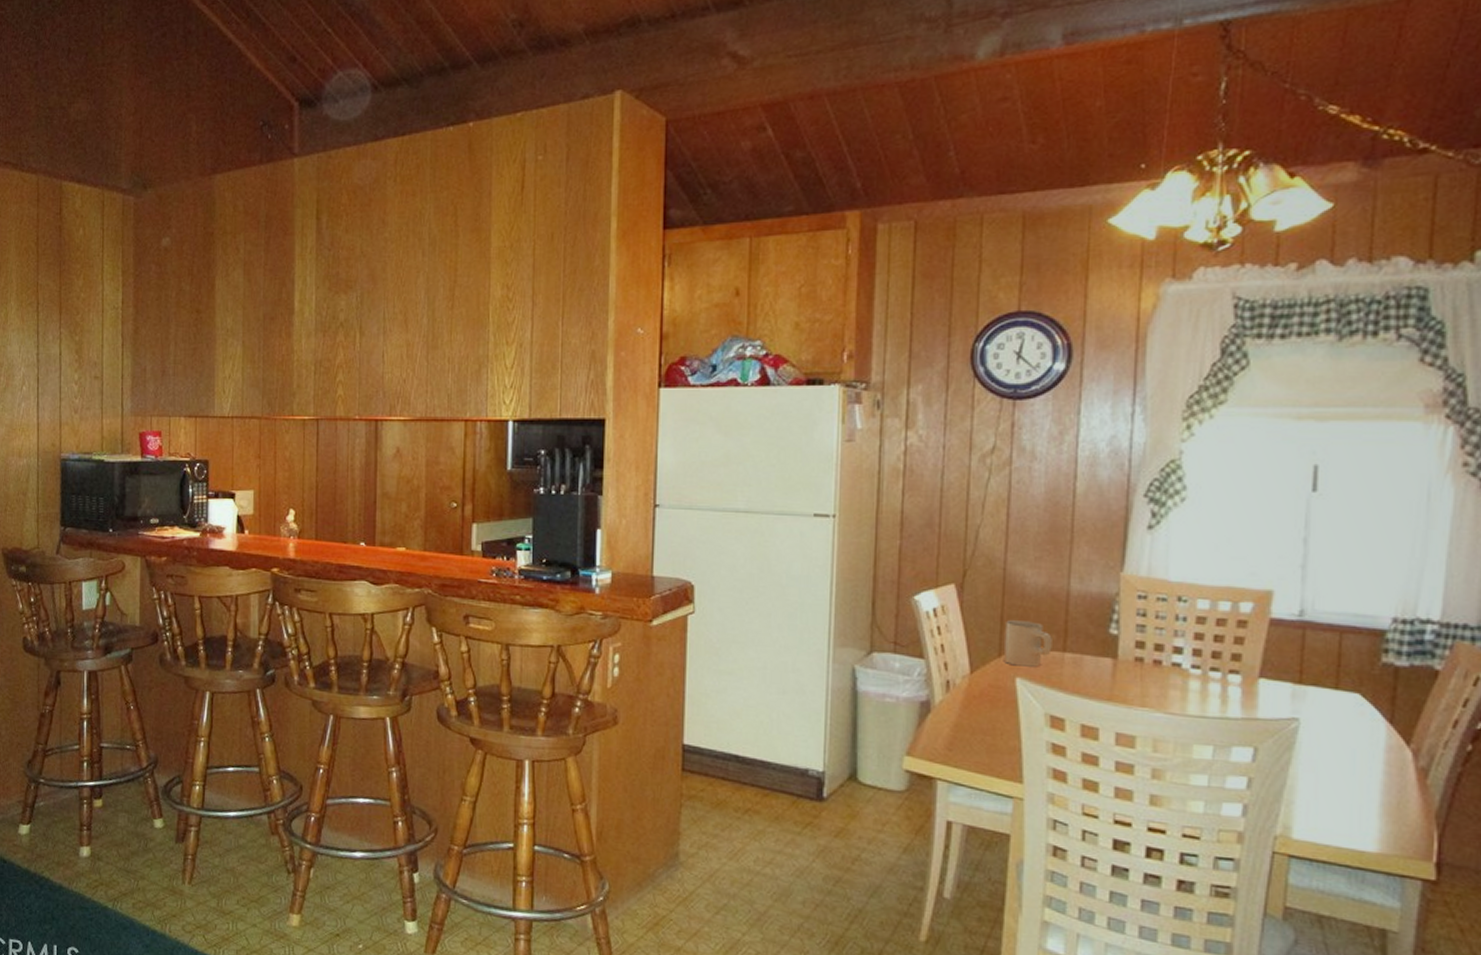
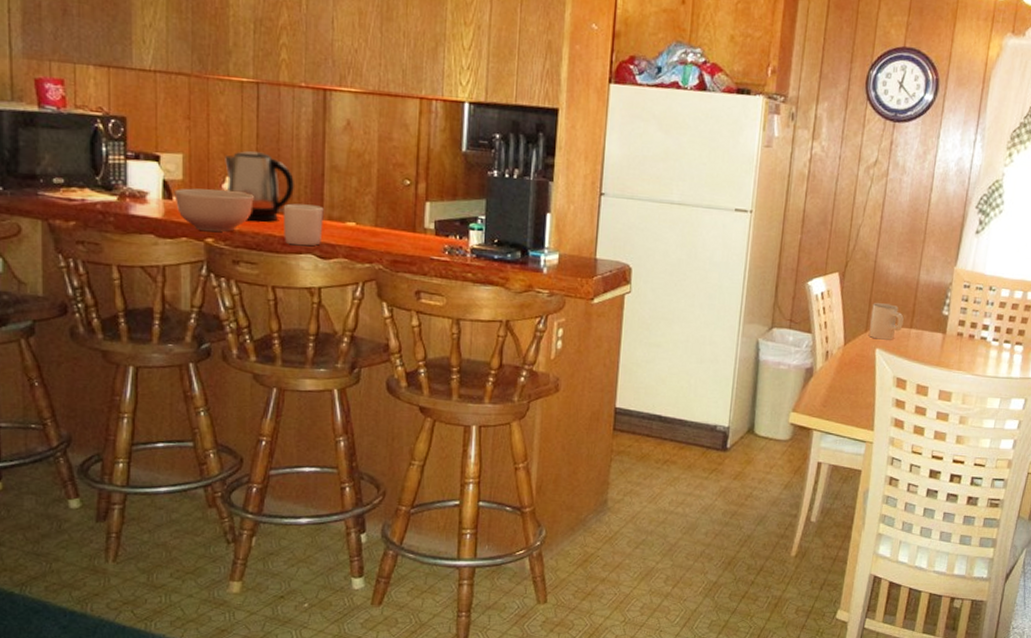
bowl: none [246,521,314,562] -> present [174,188,254,232]
kettle: none [289,484,349,551] -> present [225,151,294,223]
mug: none [339,531,376,573] -> present [282,203,324,247]

